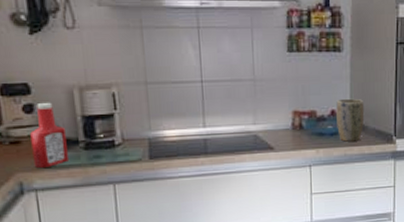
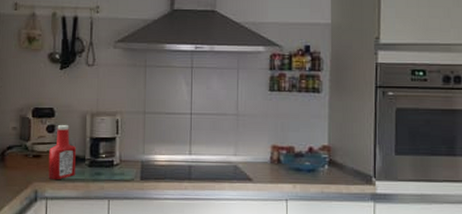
plant pot: present [336,98,365,142] -> none [314,137,343,180]

